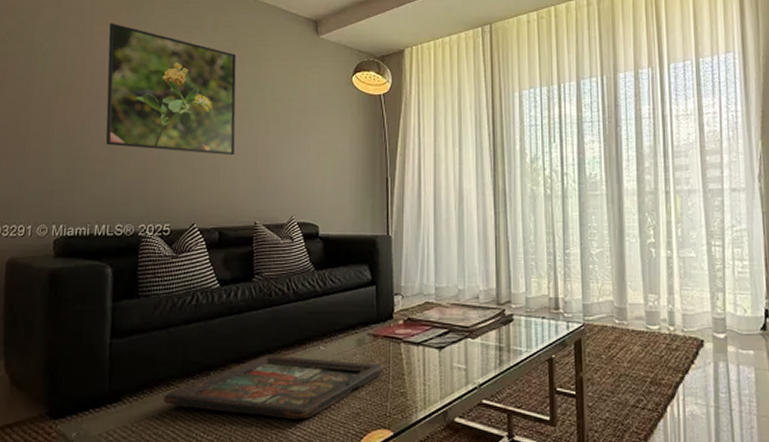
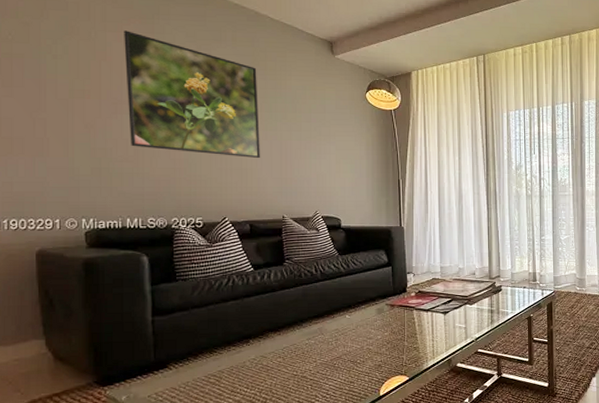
decorative tray: present [163,355,383,419] -> none [208,324,399,373]

